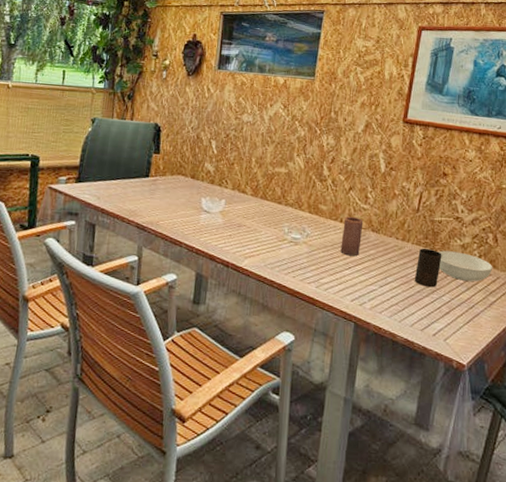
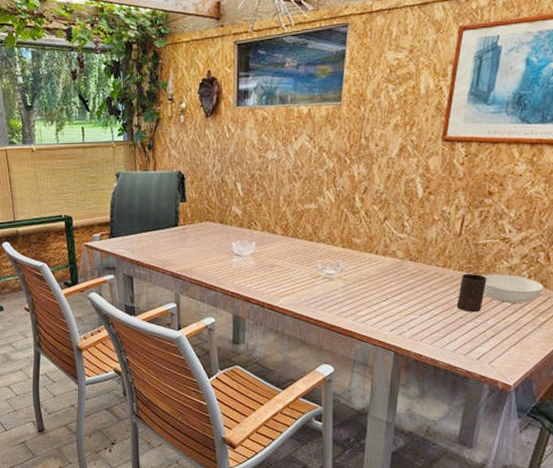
candle: present [340,216,364,256] -> none [377,247,401,287]

